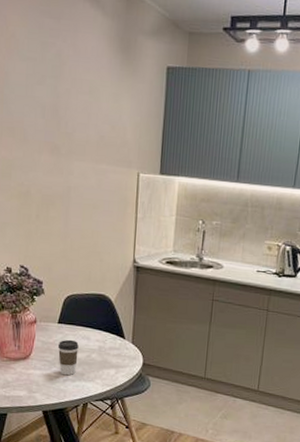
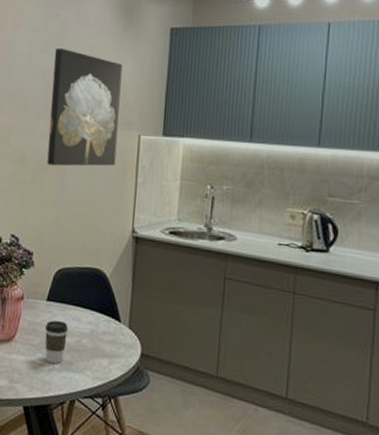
wall art: none [50,80,121,202] -> present [47,47,123,167]

